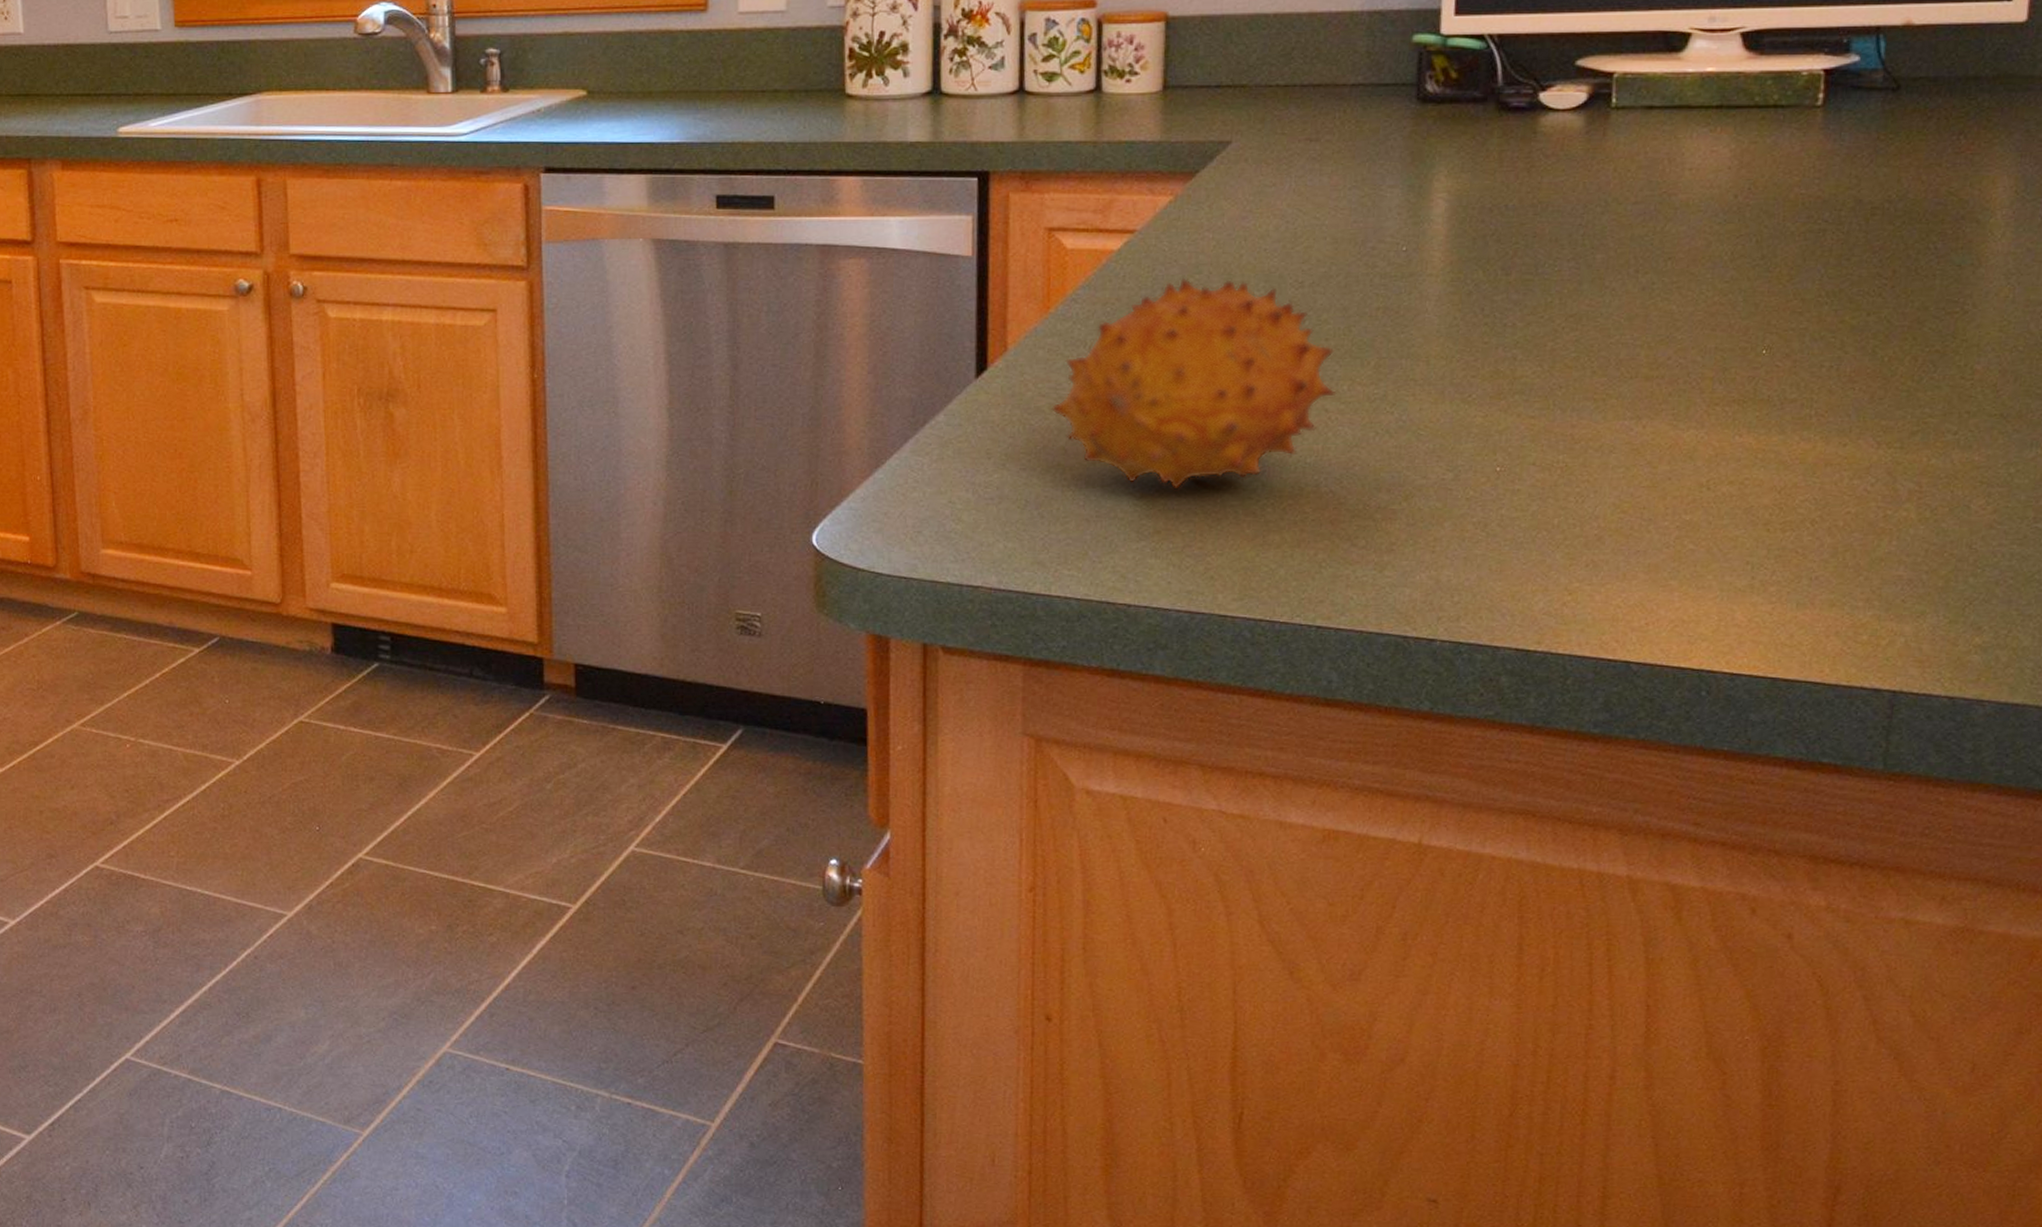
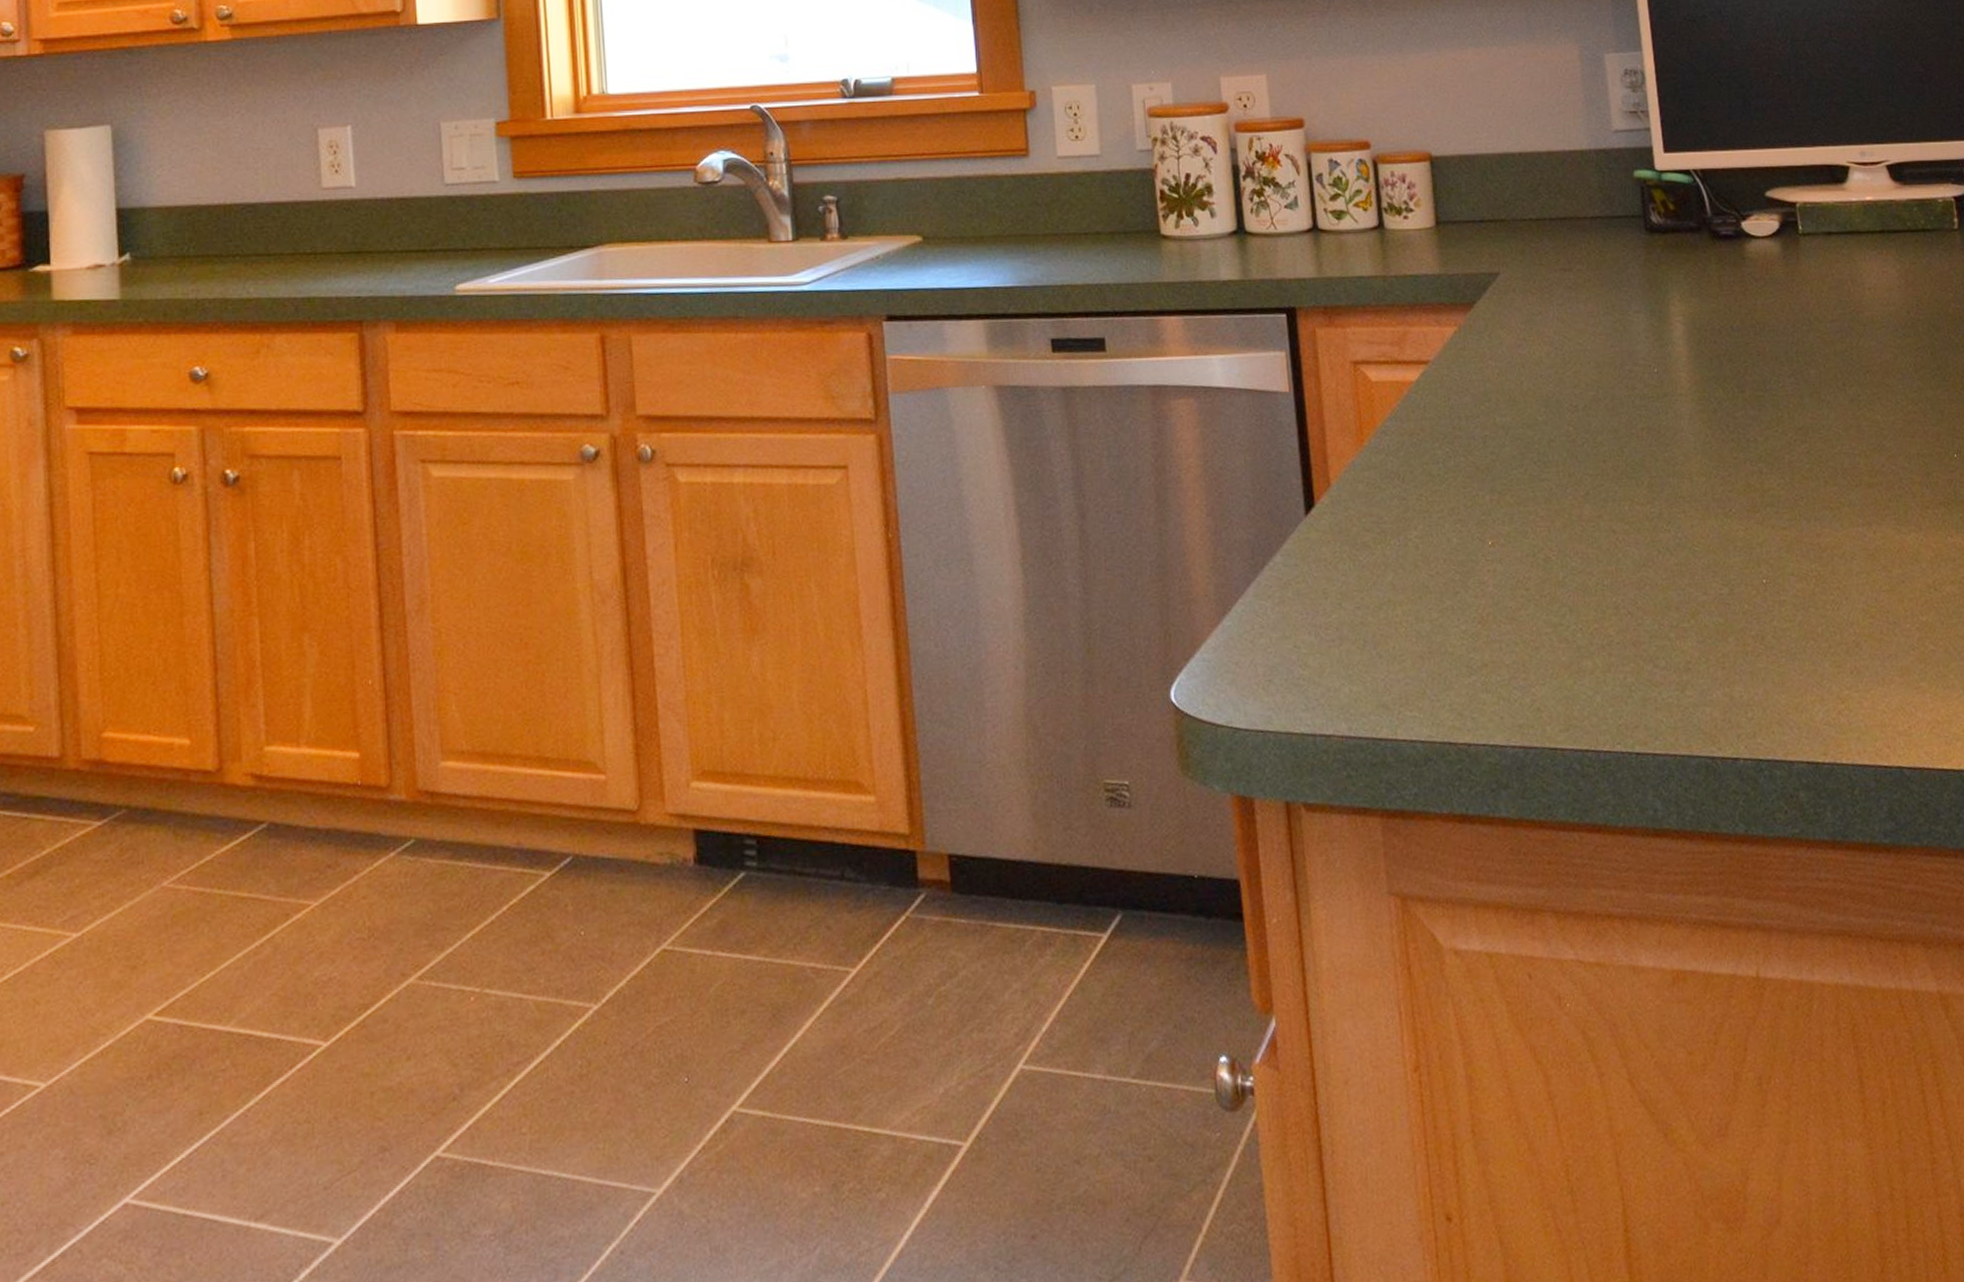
fruit: present [1050,277,1337,490] -> none [1375,405,1620,620]

